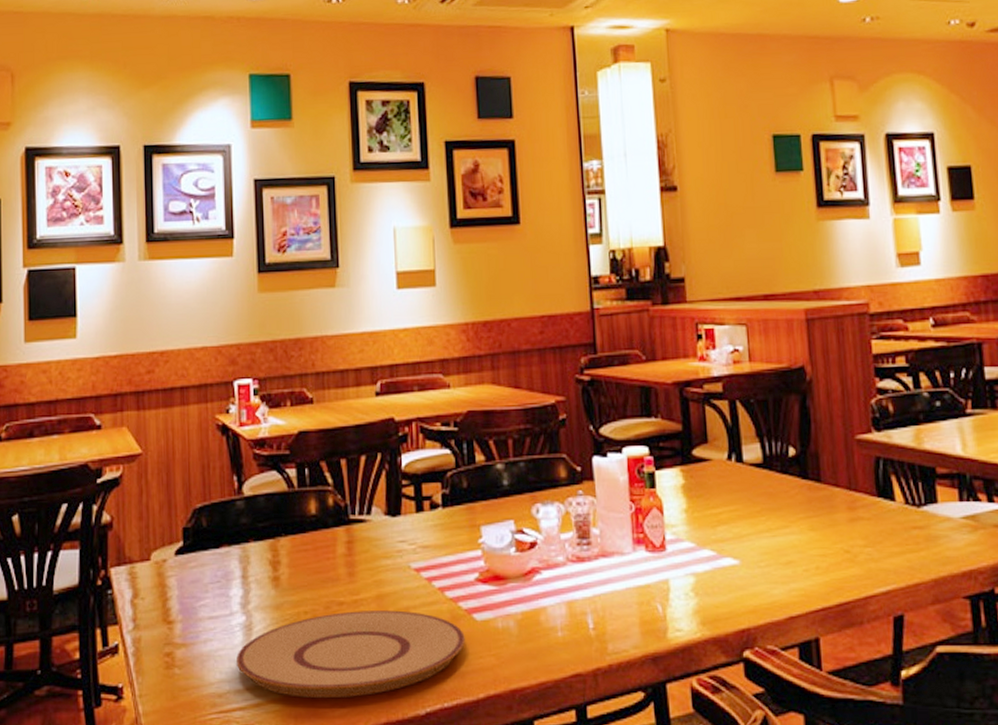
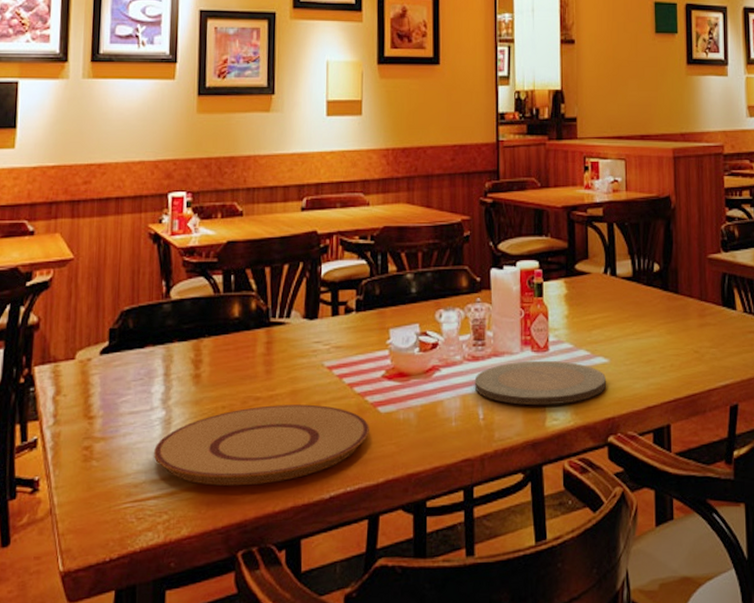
plate: none [581,561,737,614] -> present [474,360,606,406]

